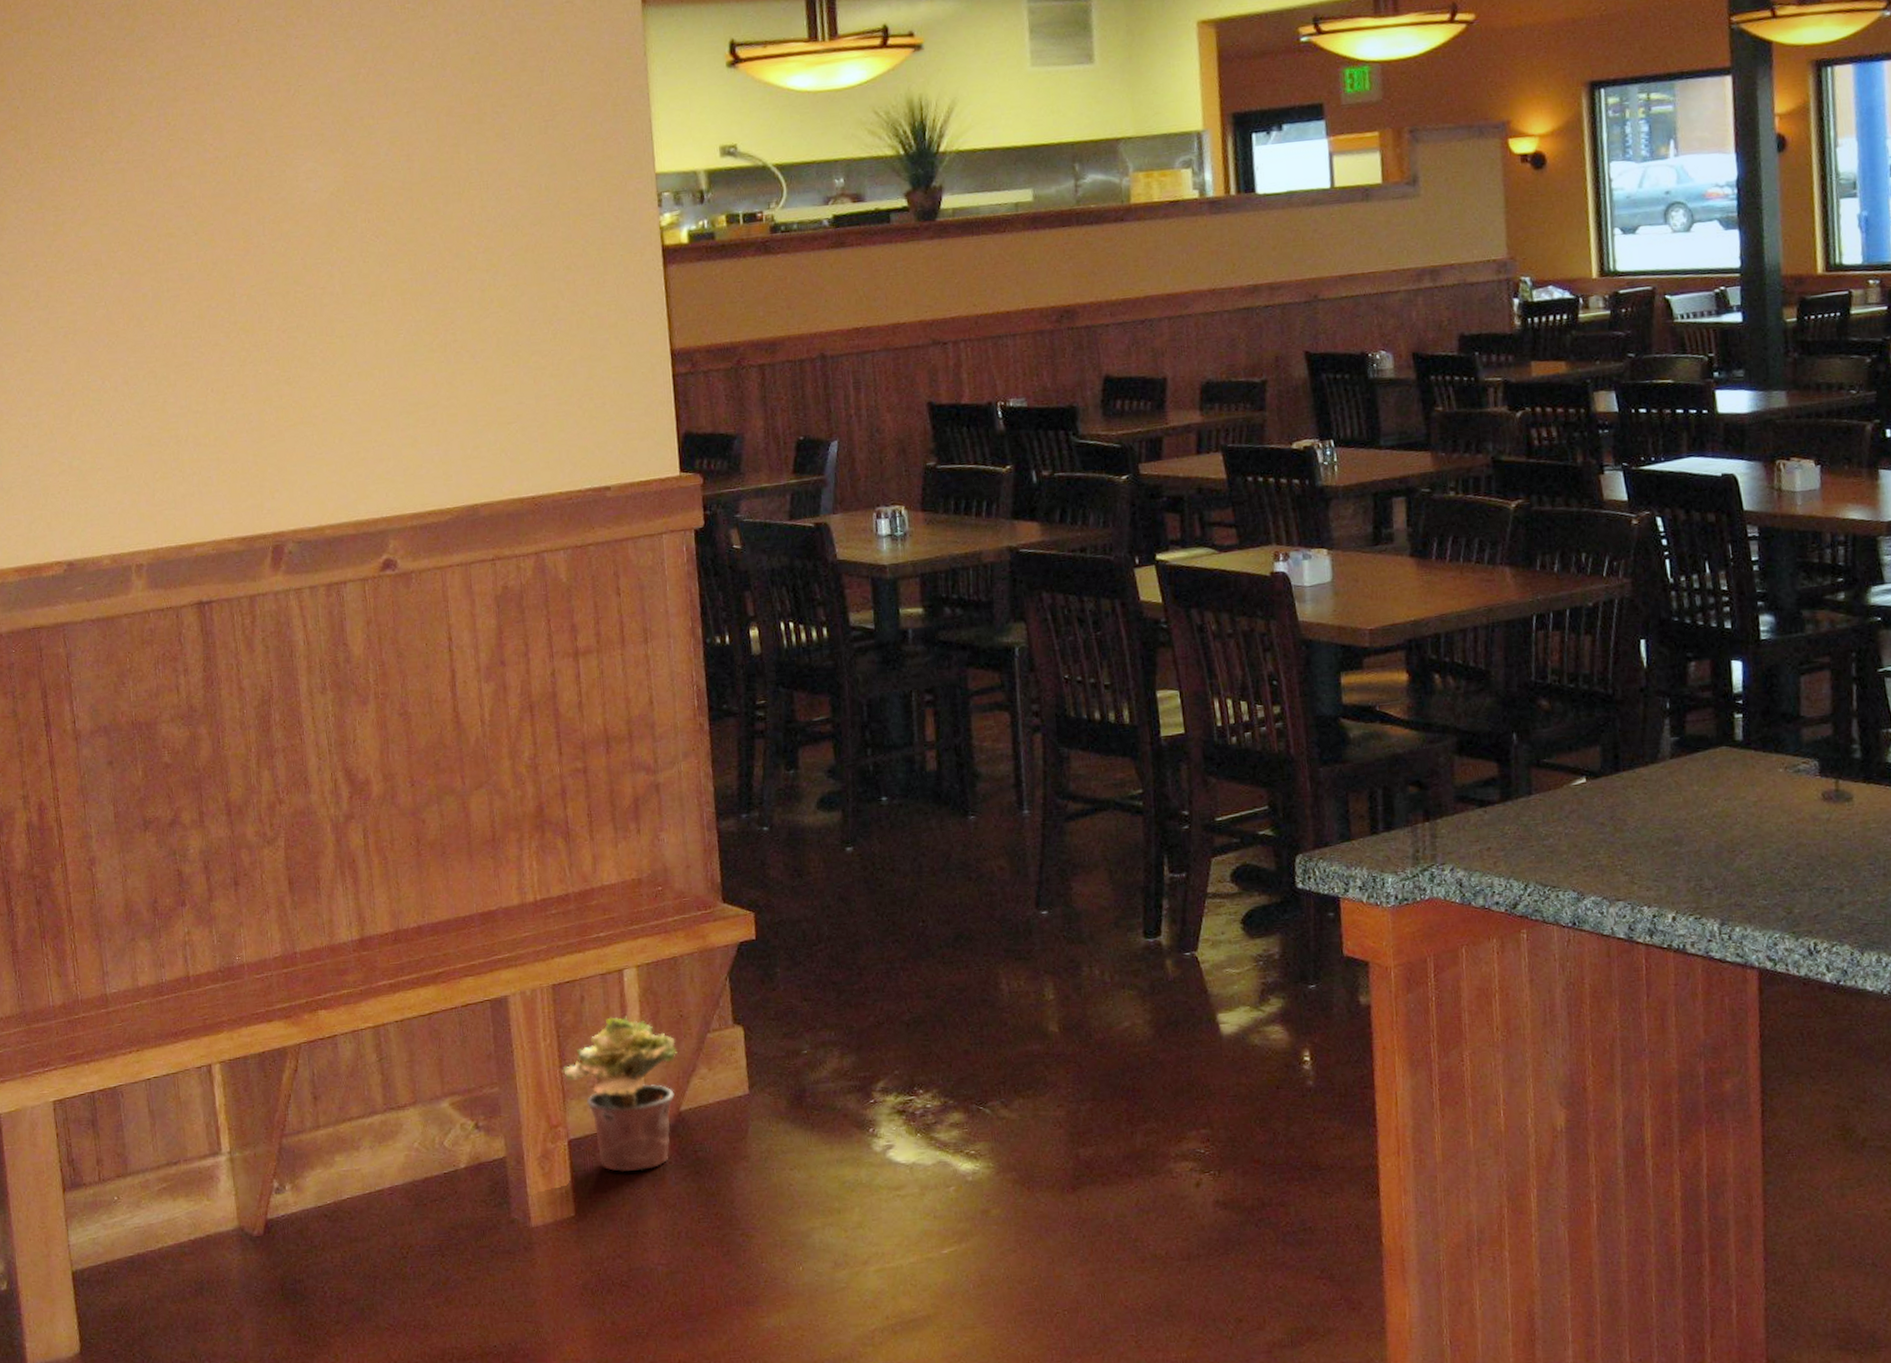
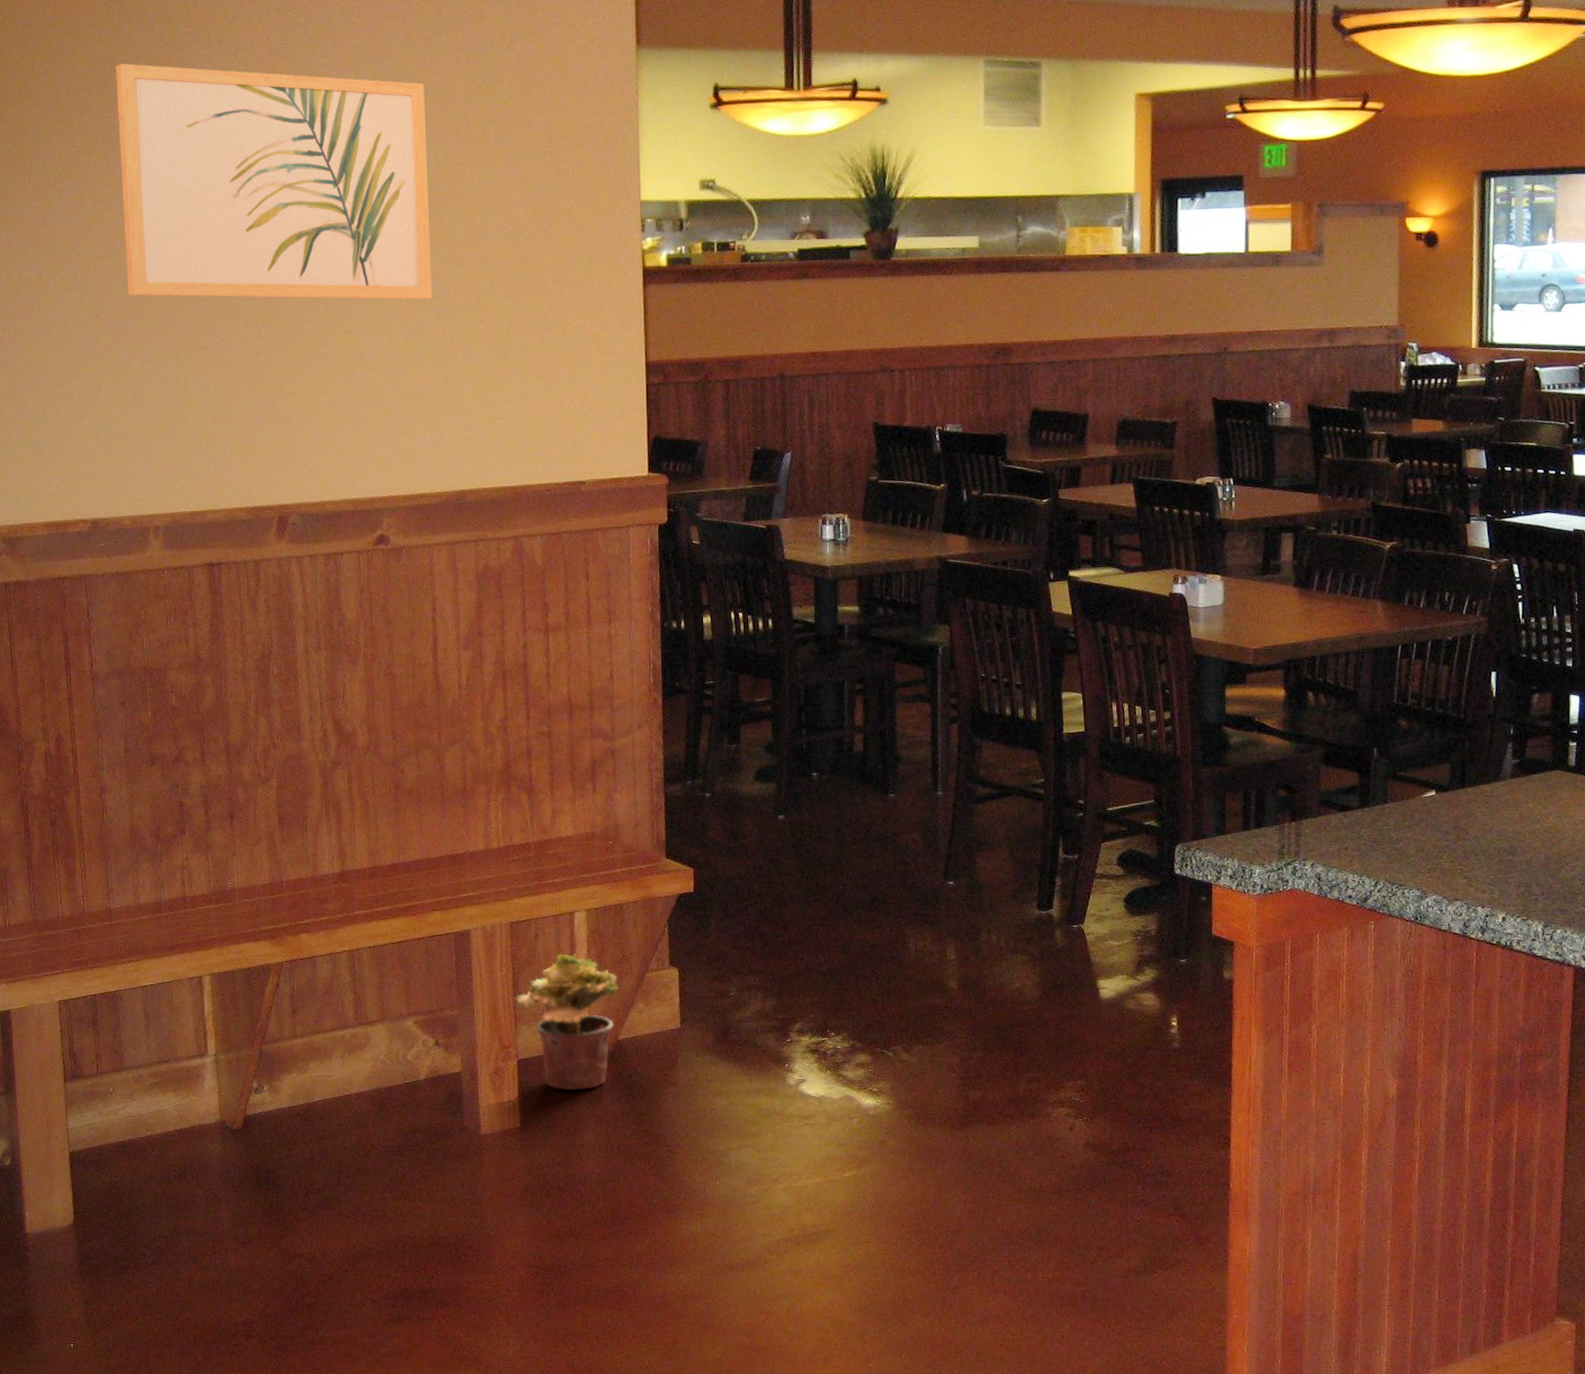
wall art: none [73,59,431,312] -> present [116,63,432,300]

